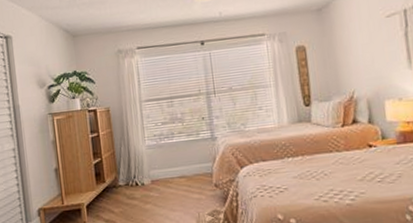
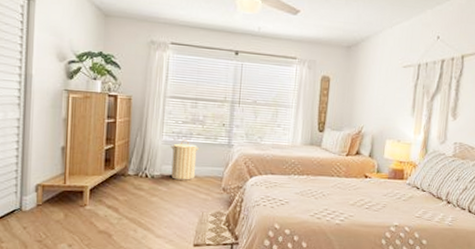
laundry hamper: none [154,141,185,183] -> present [170,140,200,180]

